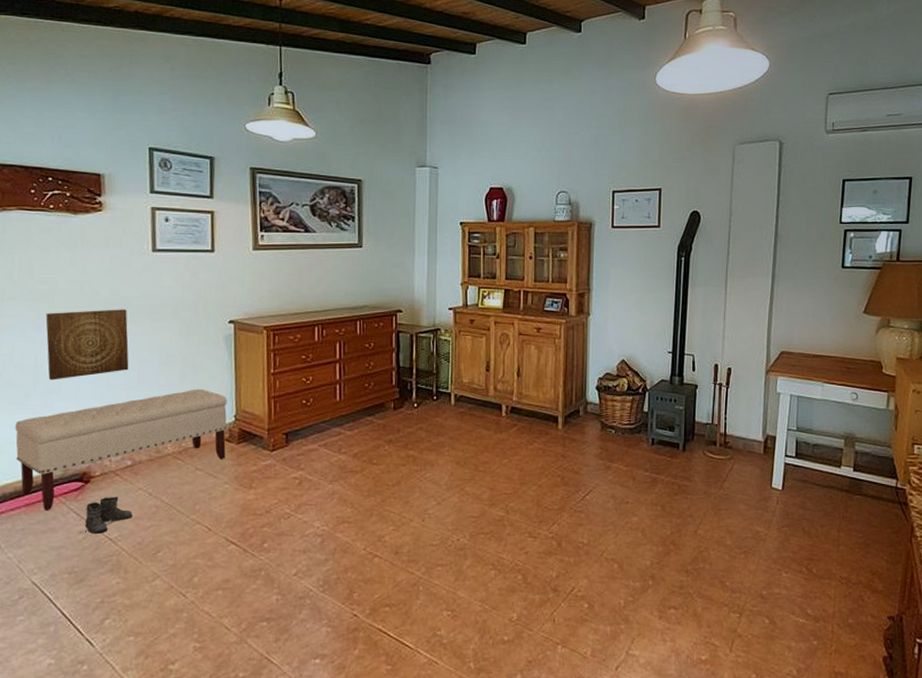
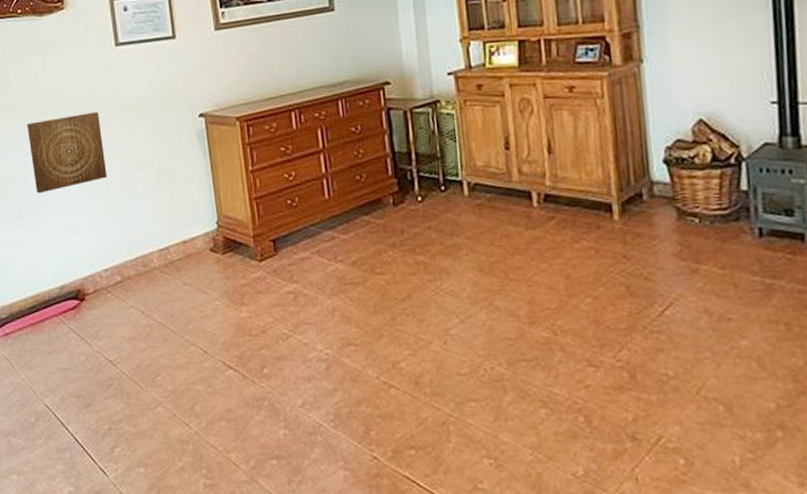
bench: present [15,389,227,511] -> none [12,193,213,331]
boots: present [80,496,133,534] -> none [81,314,128,355]

